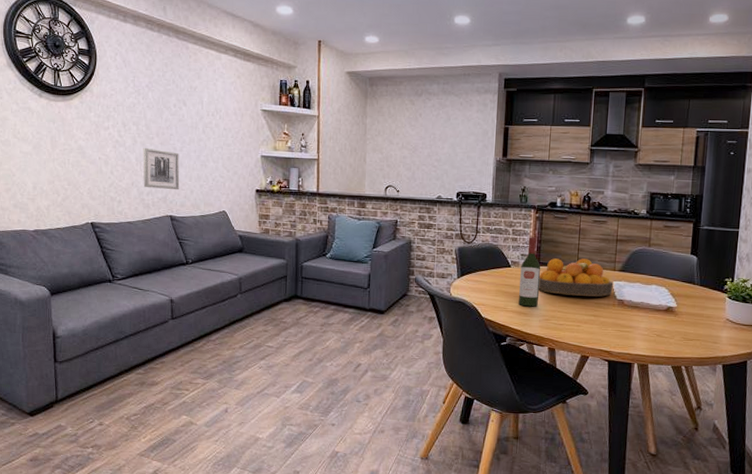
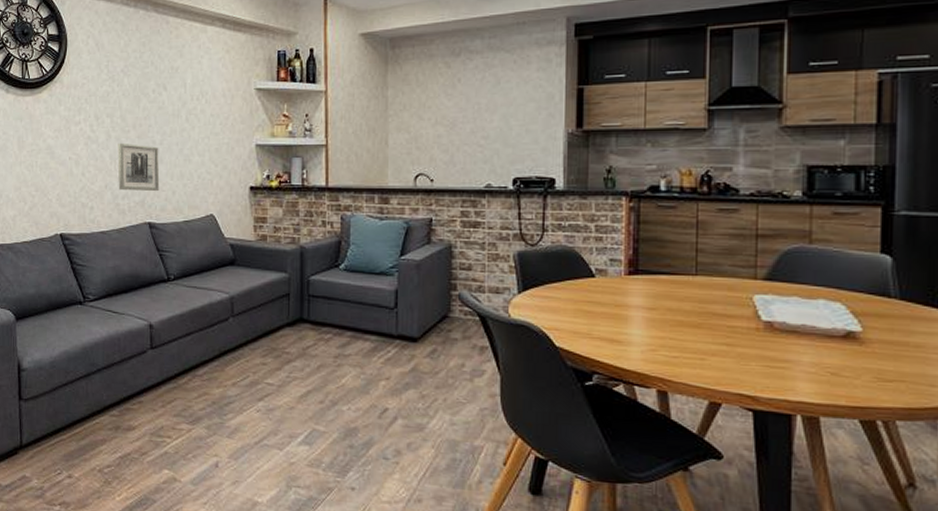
wine bottle: present [518,237,541,307] -> none [609,235,641,332]
fruit bowl: present [538,258,613,297] -> none [637,263,755,317]

